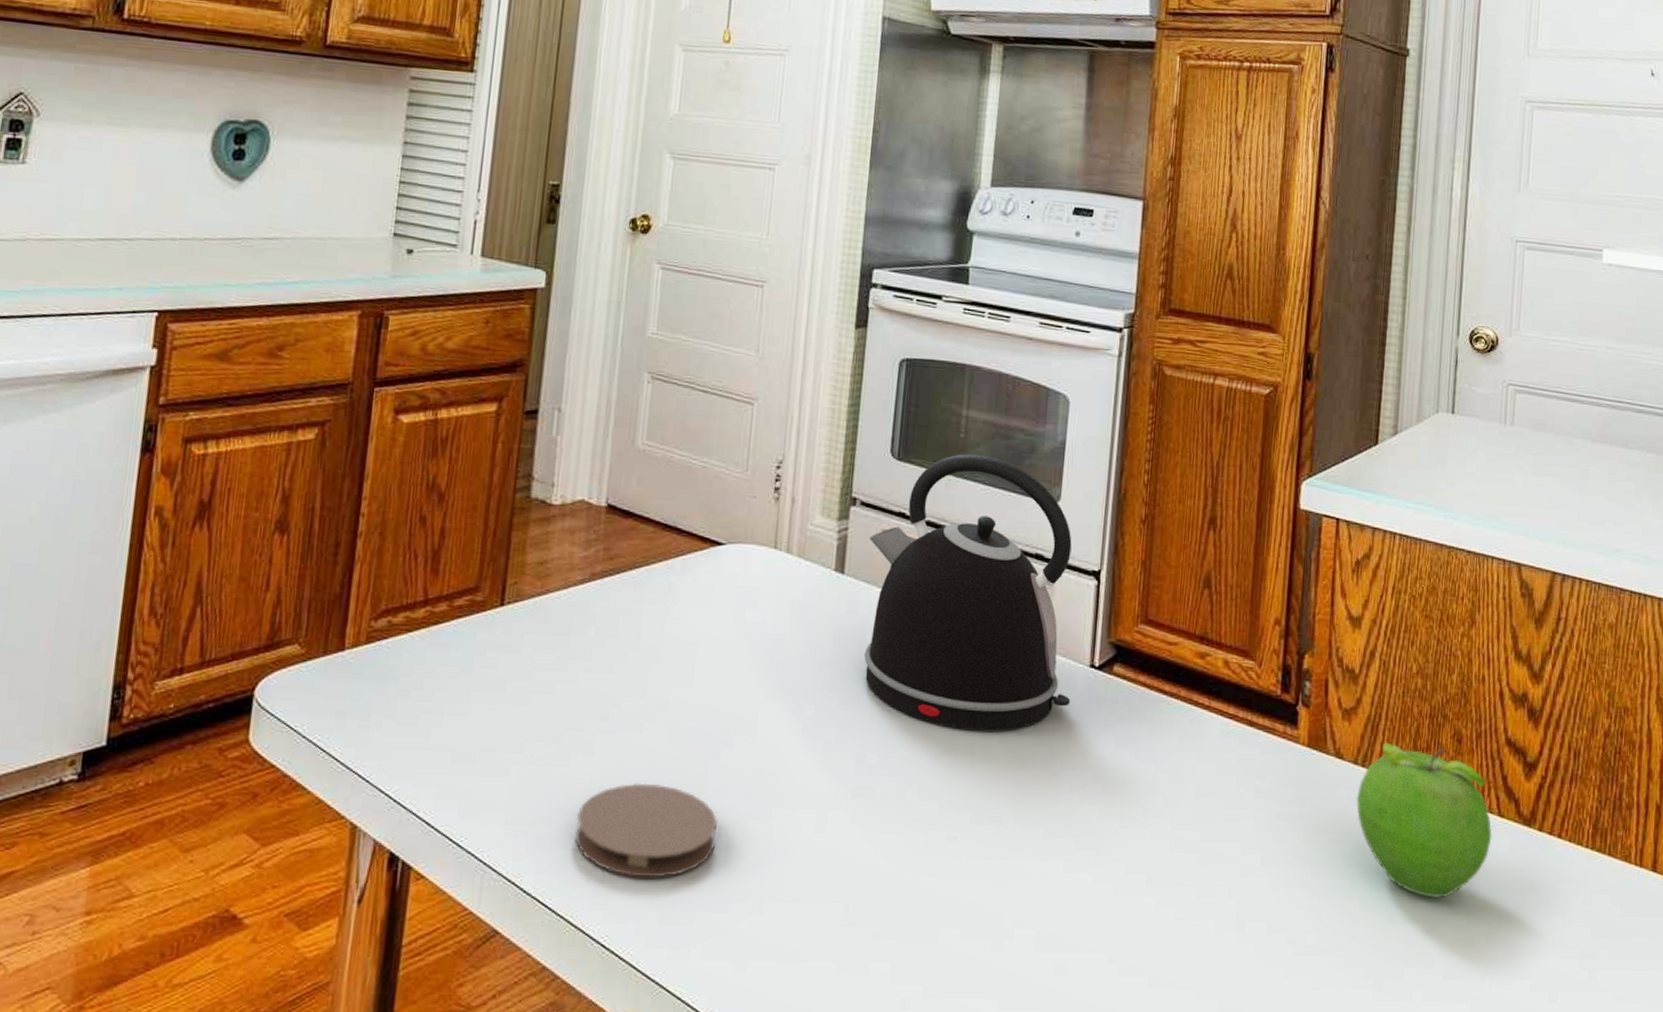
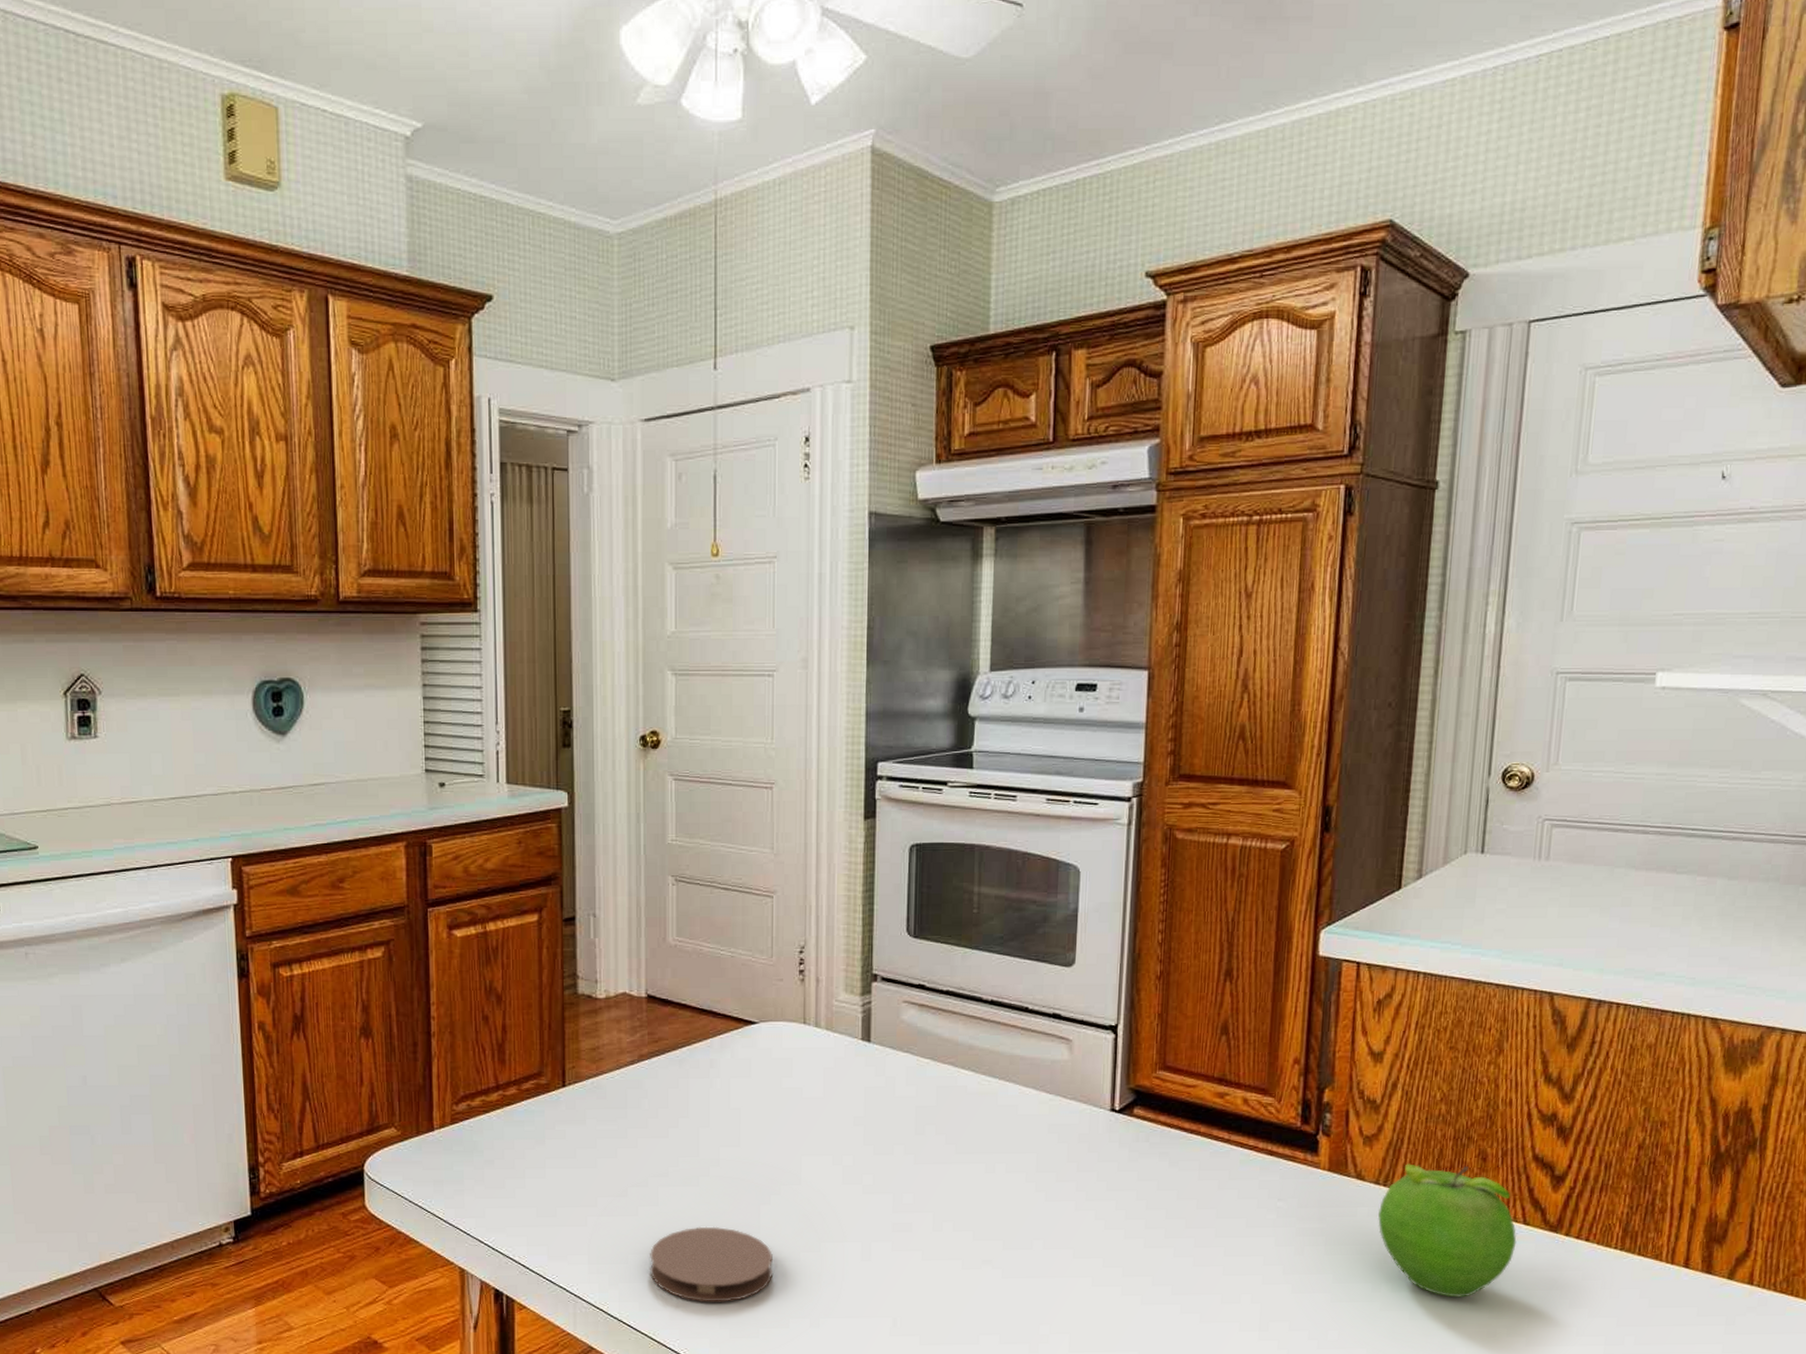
kettle: present [864,453,1072,731] -> none [892,926,1093,1171]

